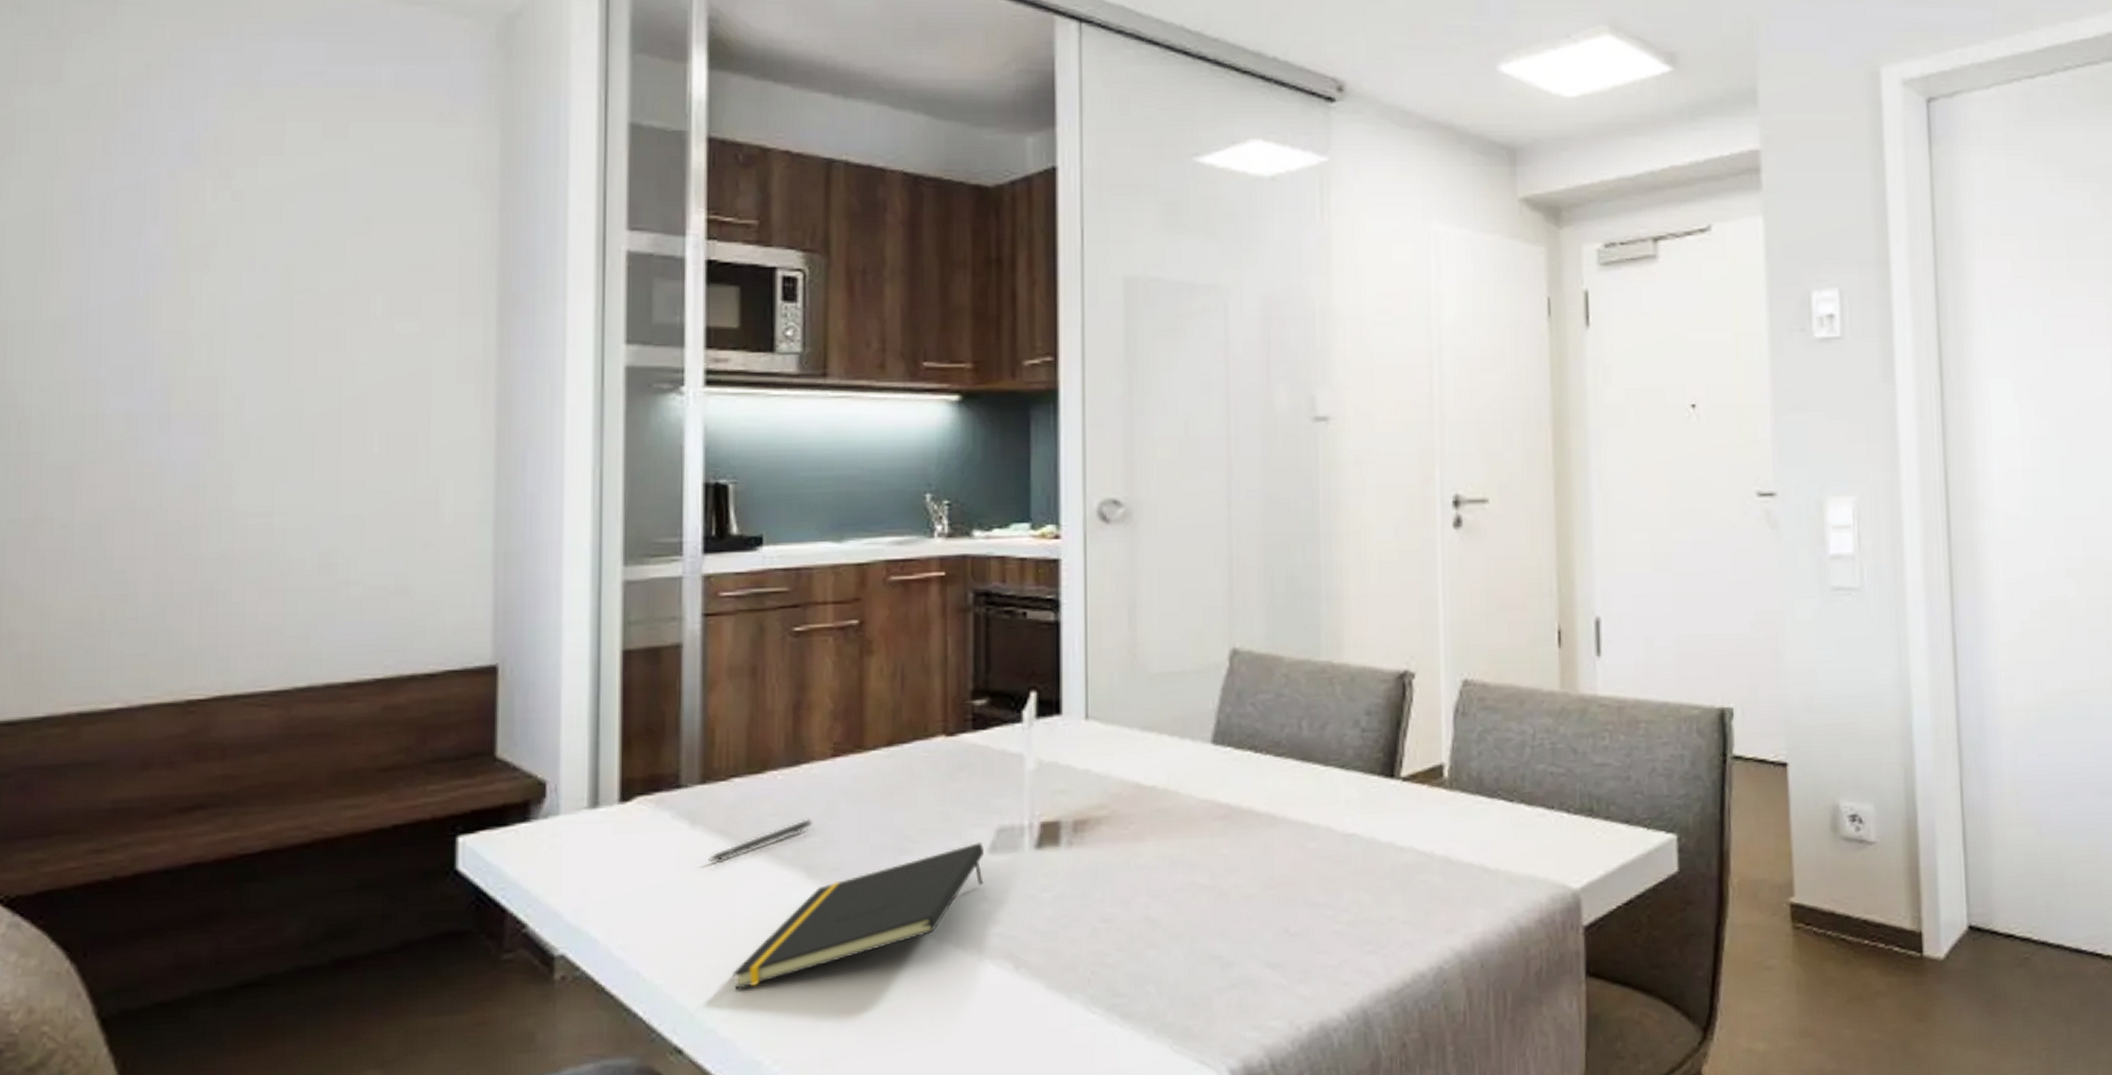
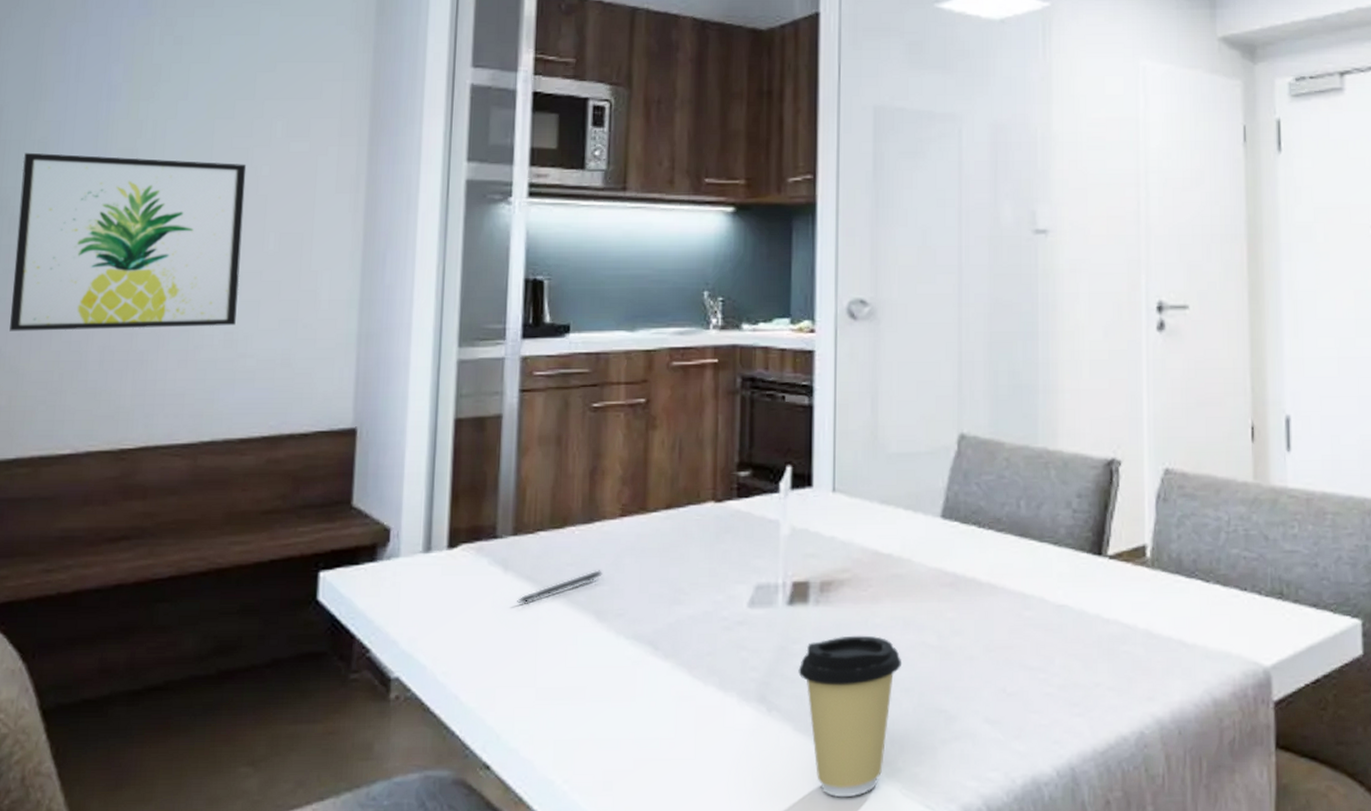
wall art: none [27,336,338,560] -> present [9,152,247,332]
notepad: present [732,842,984,990] -> none [533,597,744,716]
coffee cup: none [1050,878,1171,1059] -> present [798,635,902,797]

